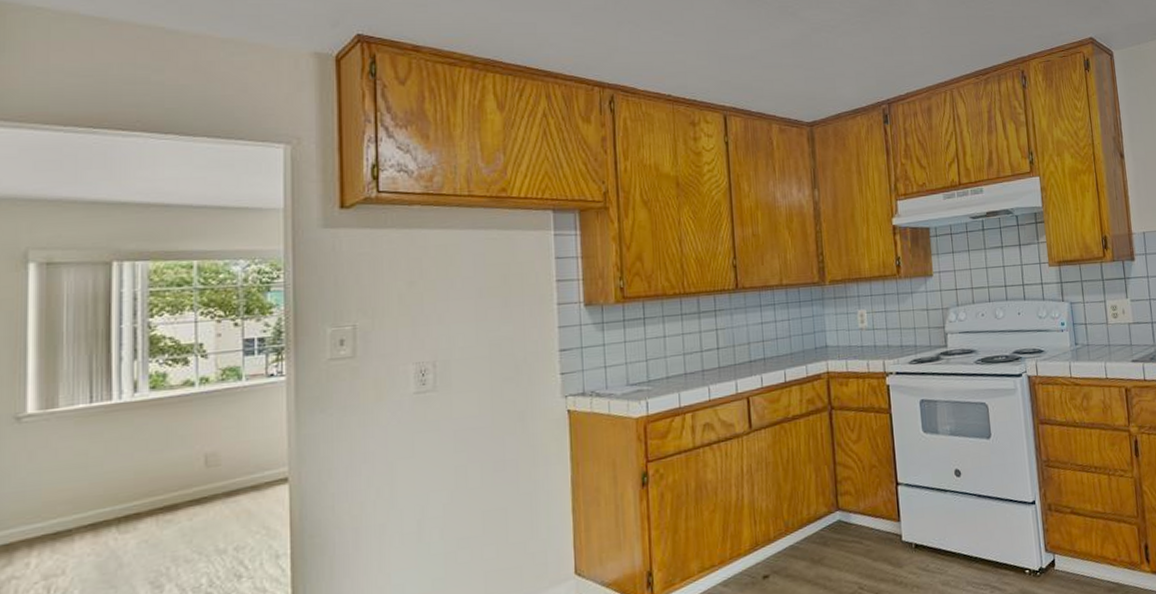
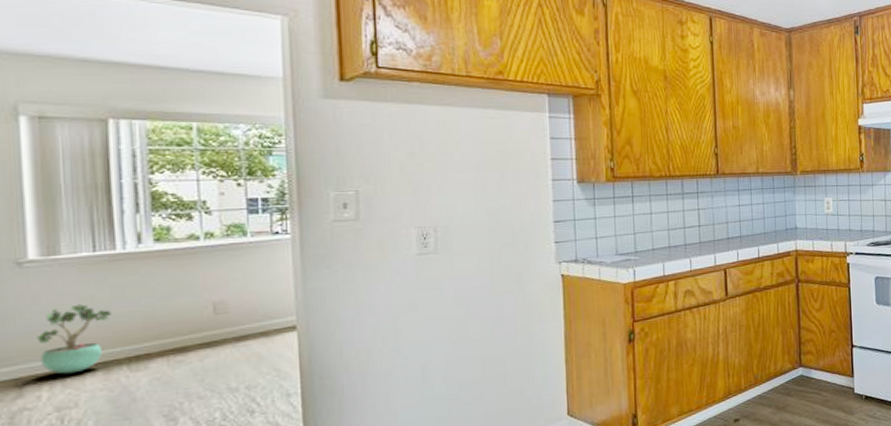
potted plant: none [30,460,104,538] -> present [37,304,111,374]

